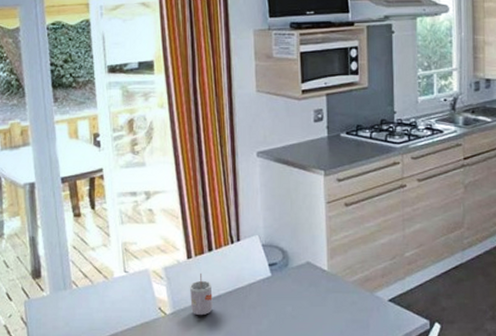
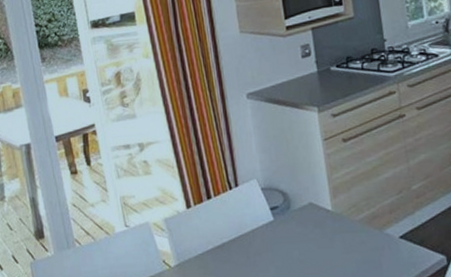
mug: present [189,272,213,316] -> none [191,221,217,267]

